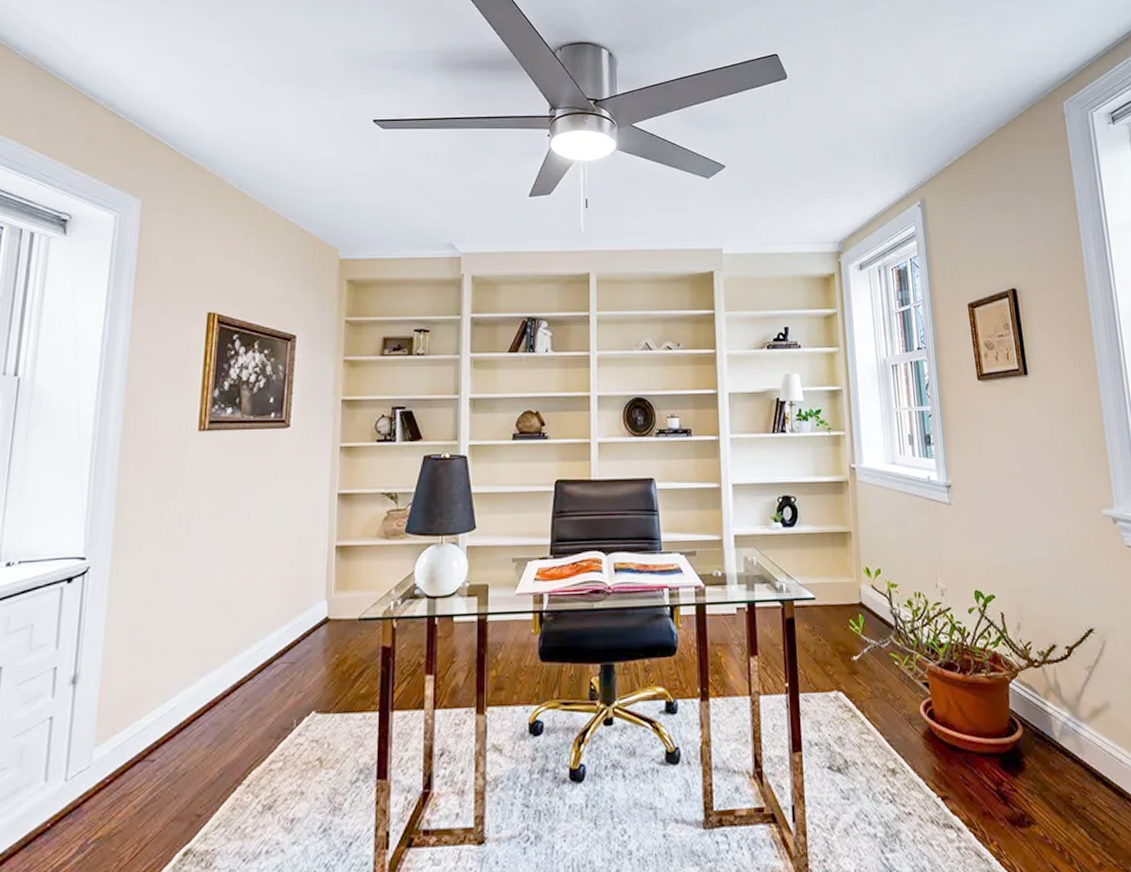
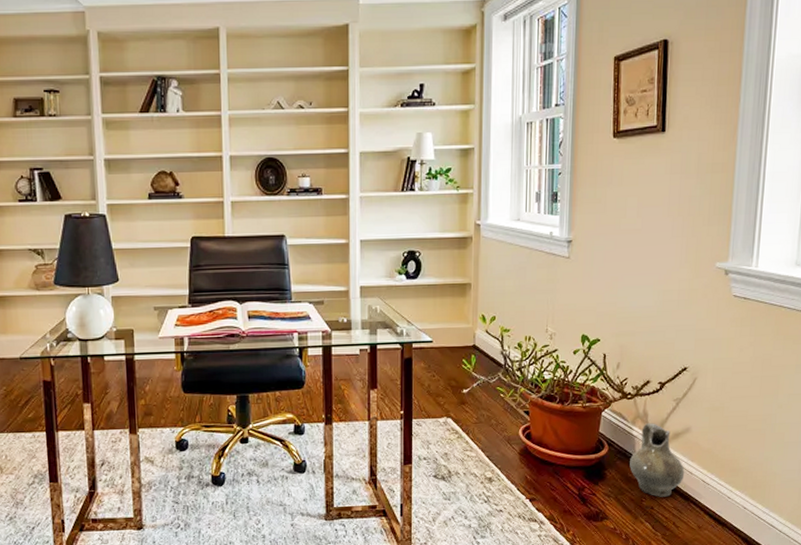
ceramic jug: none [1049,697,1114,794] -> present [630,423,685,497]

